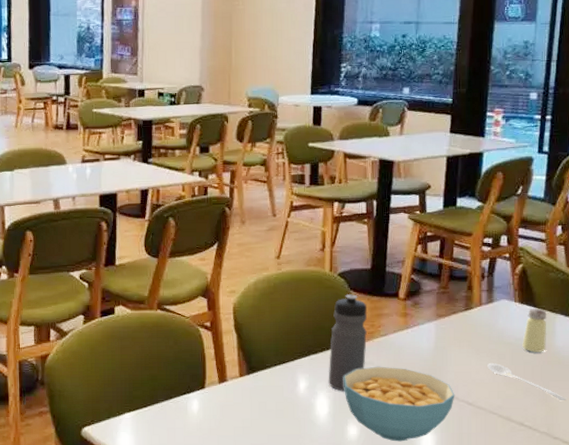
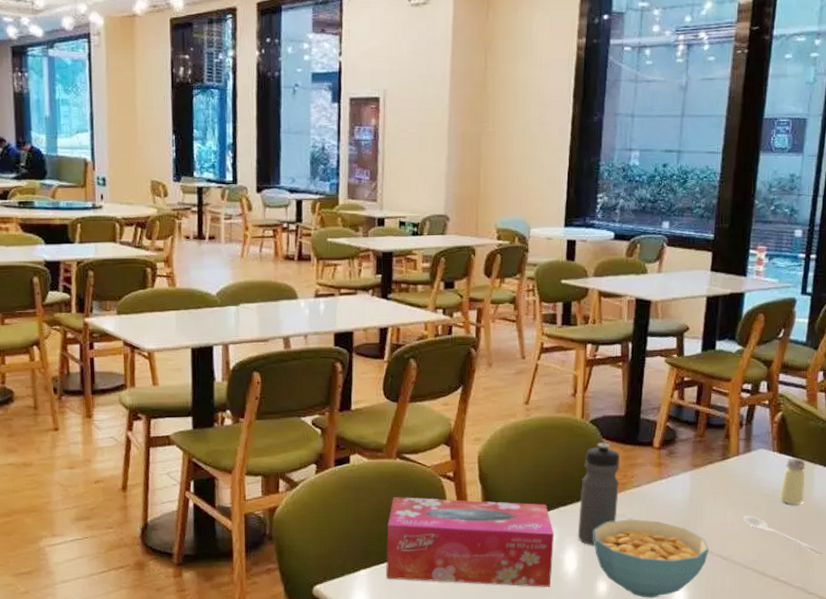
tissue box: none [149,345,307,430] -> present [386,497,555,587]

